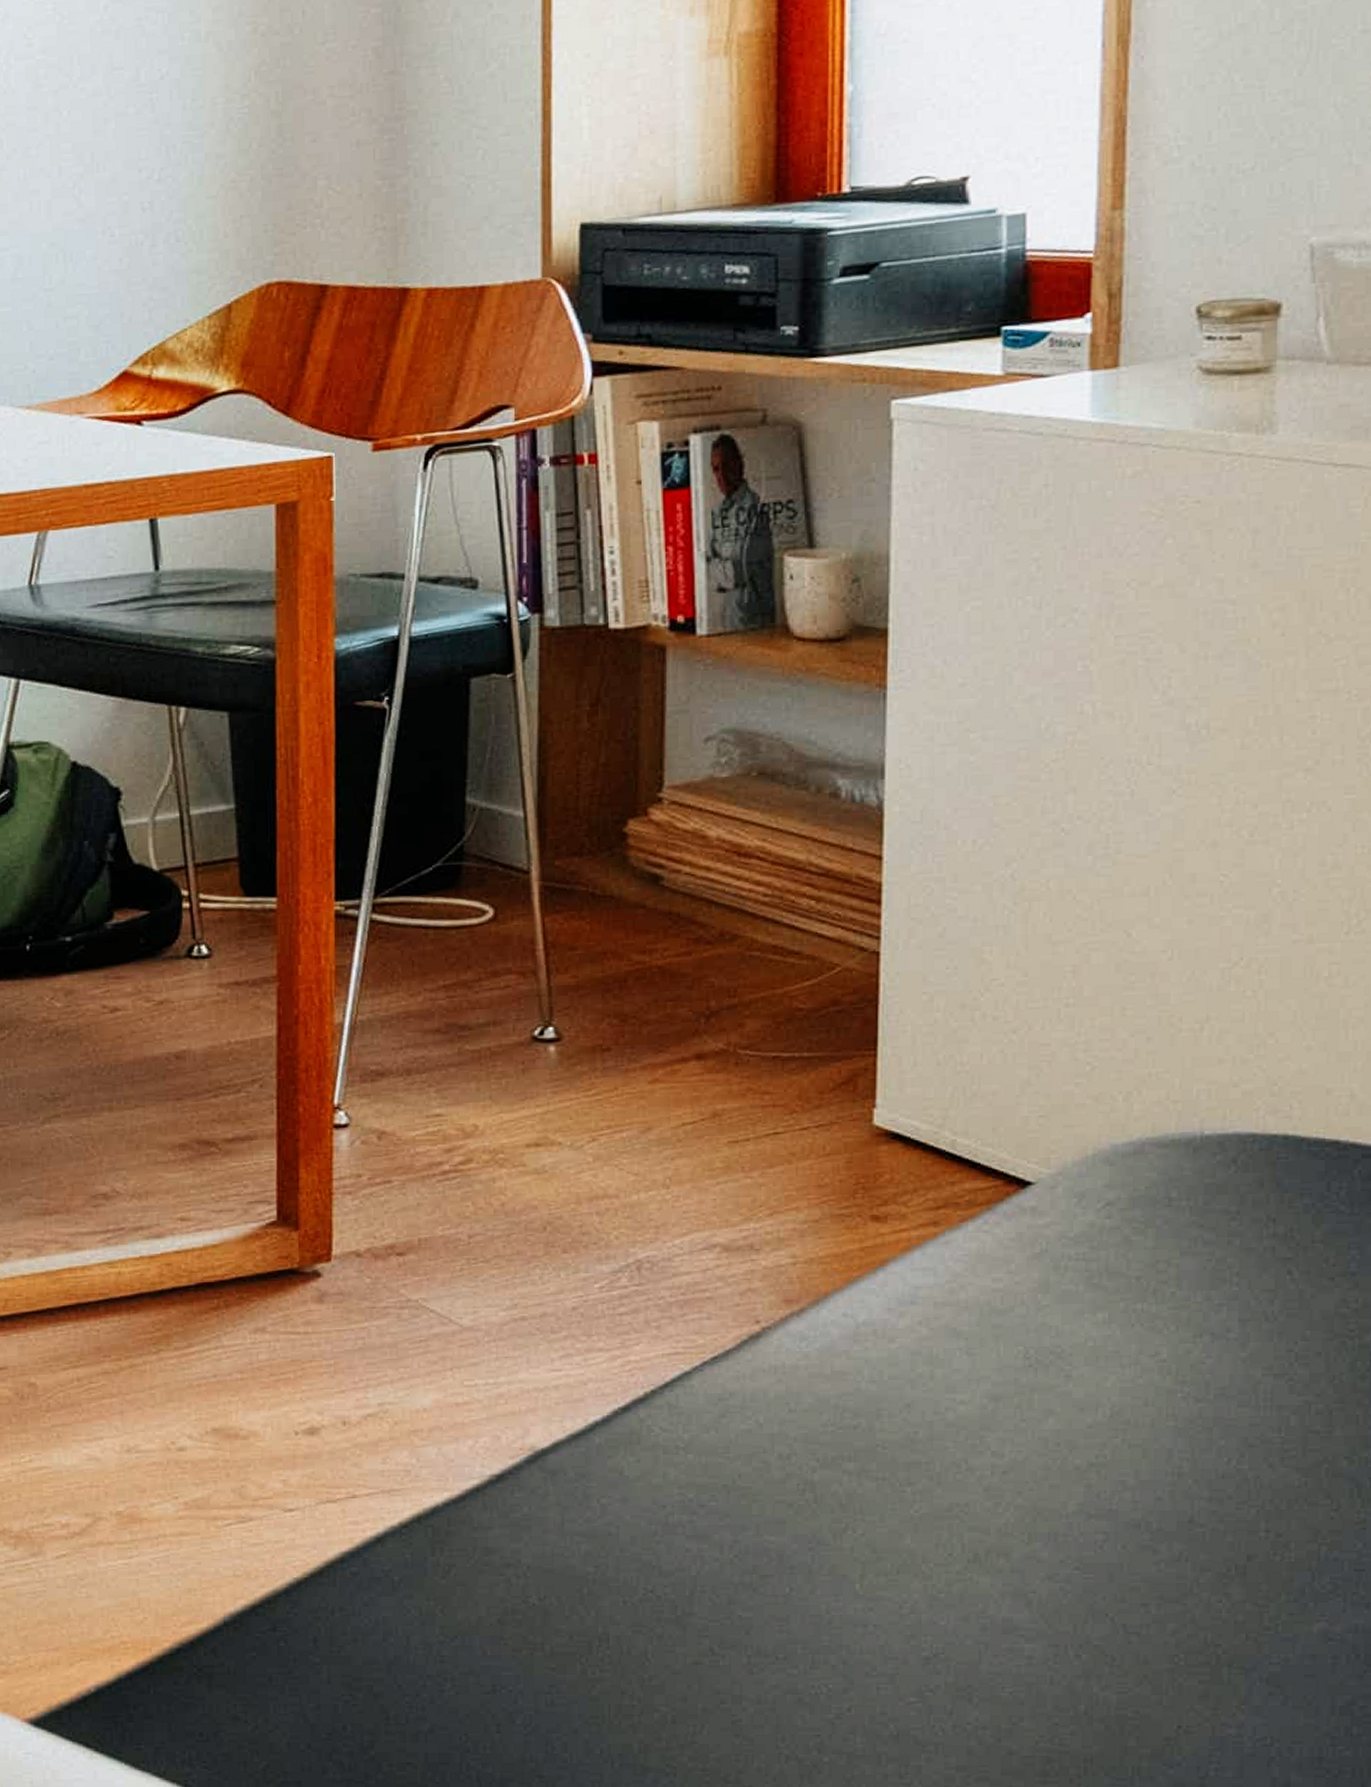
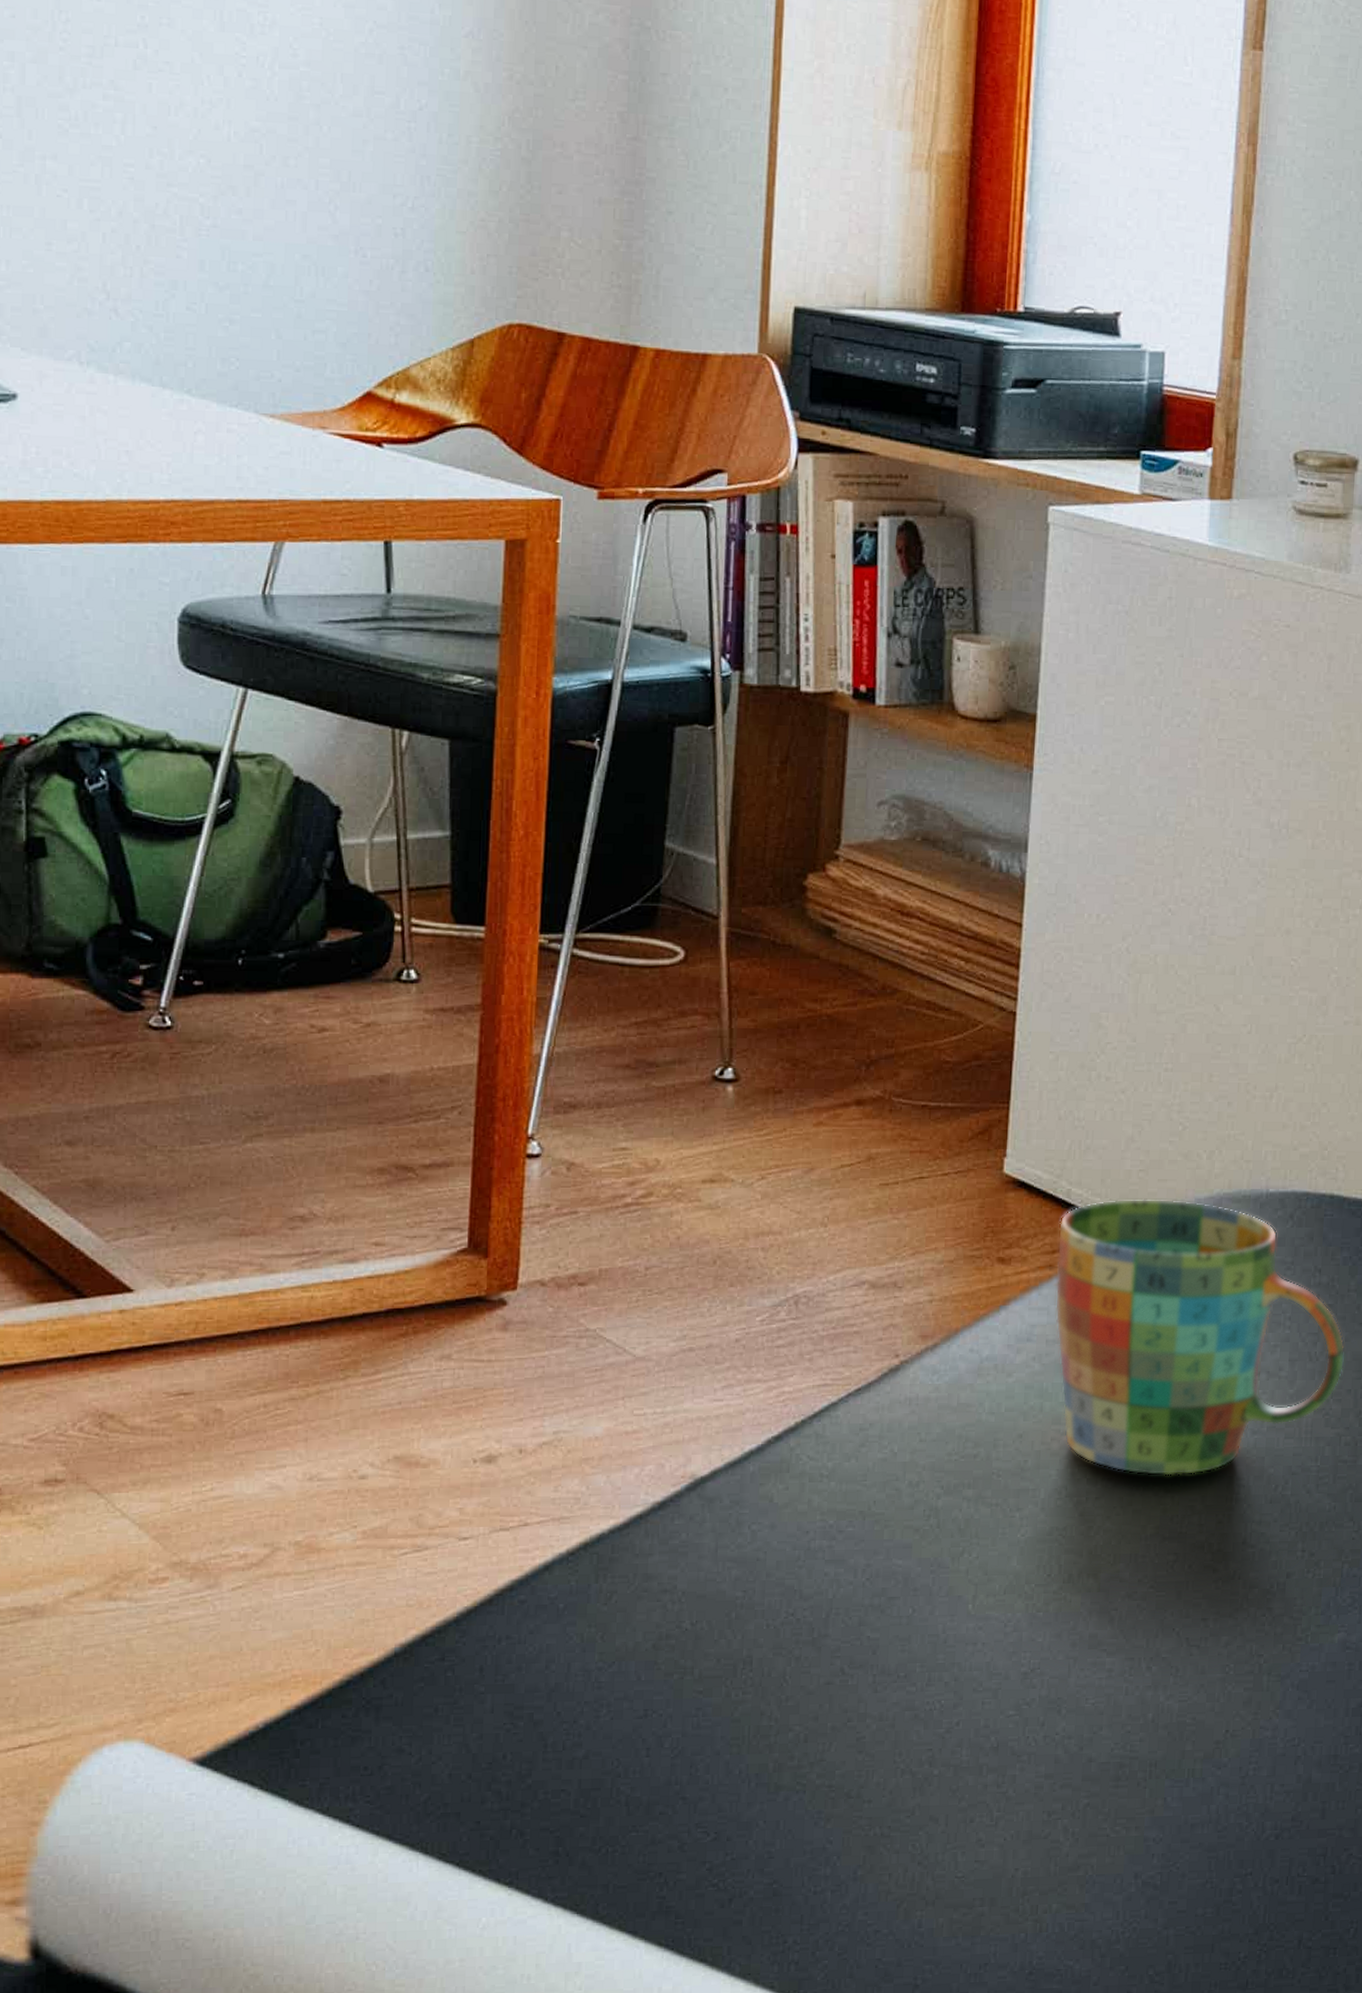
mug: none [942,1146,1312,1448] -> present [1055,1198,1345,1476]

